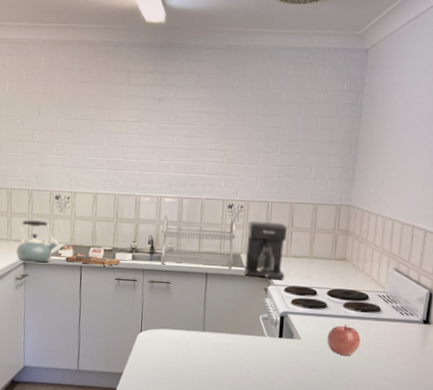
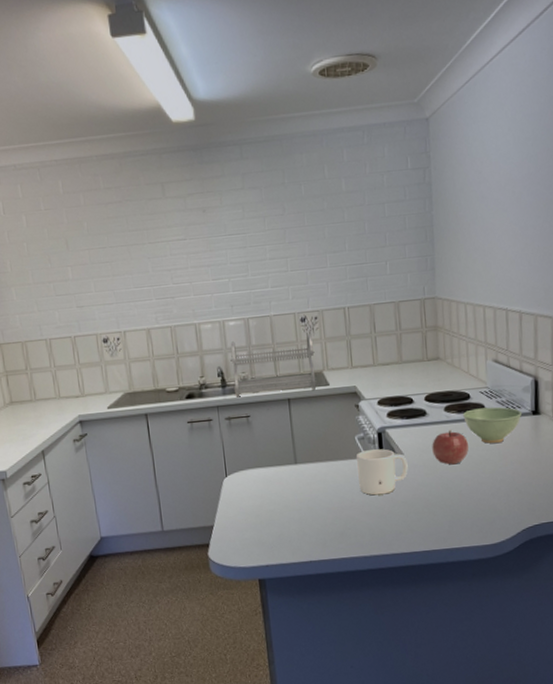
kettle: present [16,219,59,264] -> none [68,369,116,421]
cutting board: present [58,245,133,266] -> none [117,389,203,412]
coffee maker: present [243,220,287,279] -> none [326,329,376,396]
mug: none [257,330,303,372] -> present [355,448,408,496]
bowl: none [360,309,414,344] -> present [463,407,523,444]

